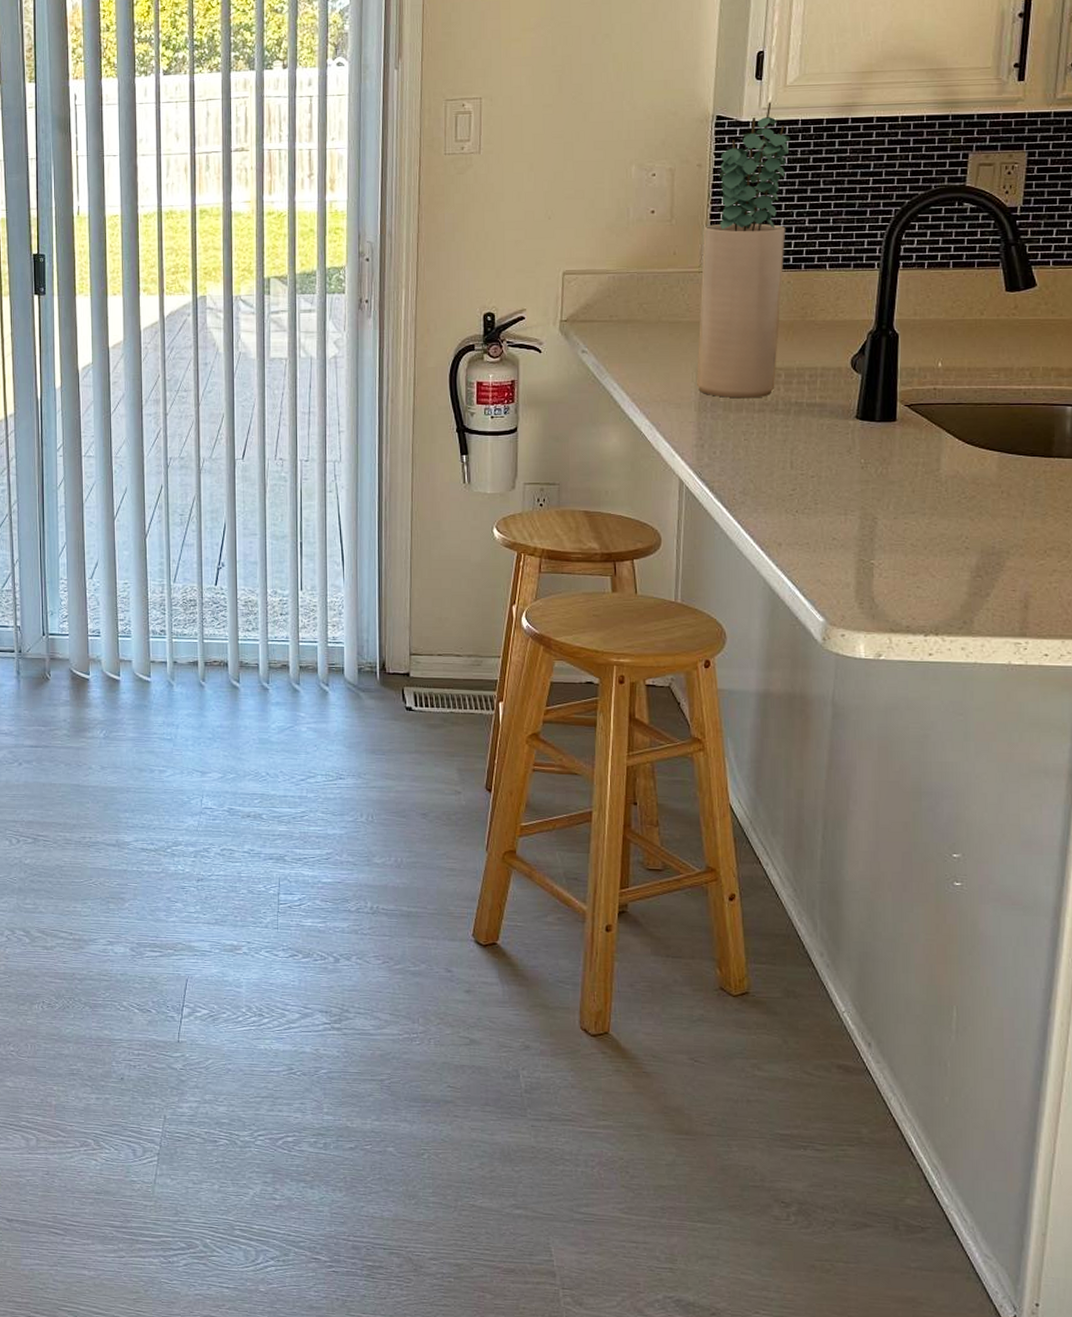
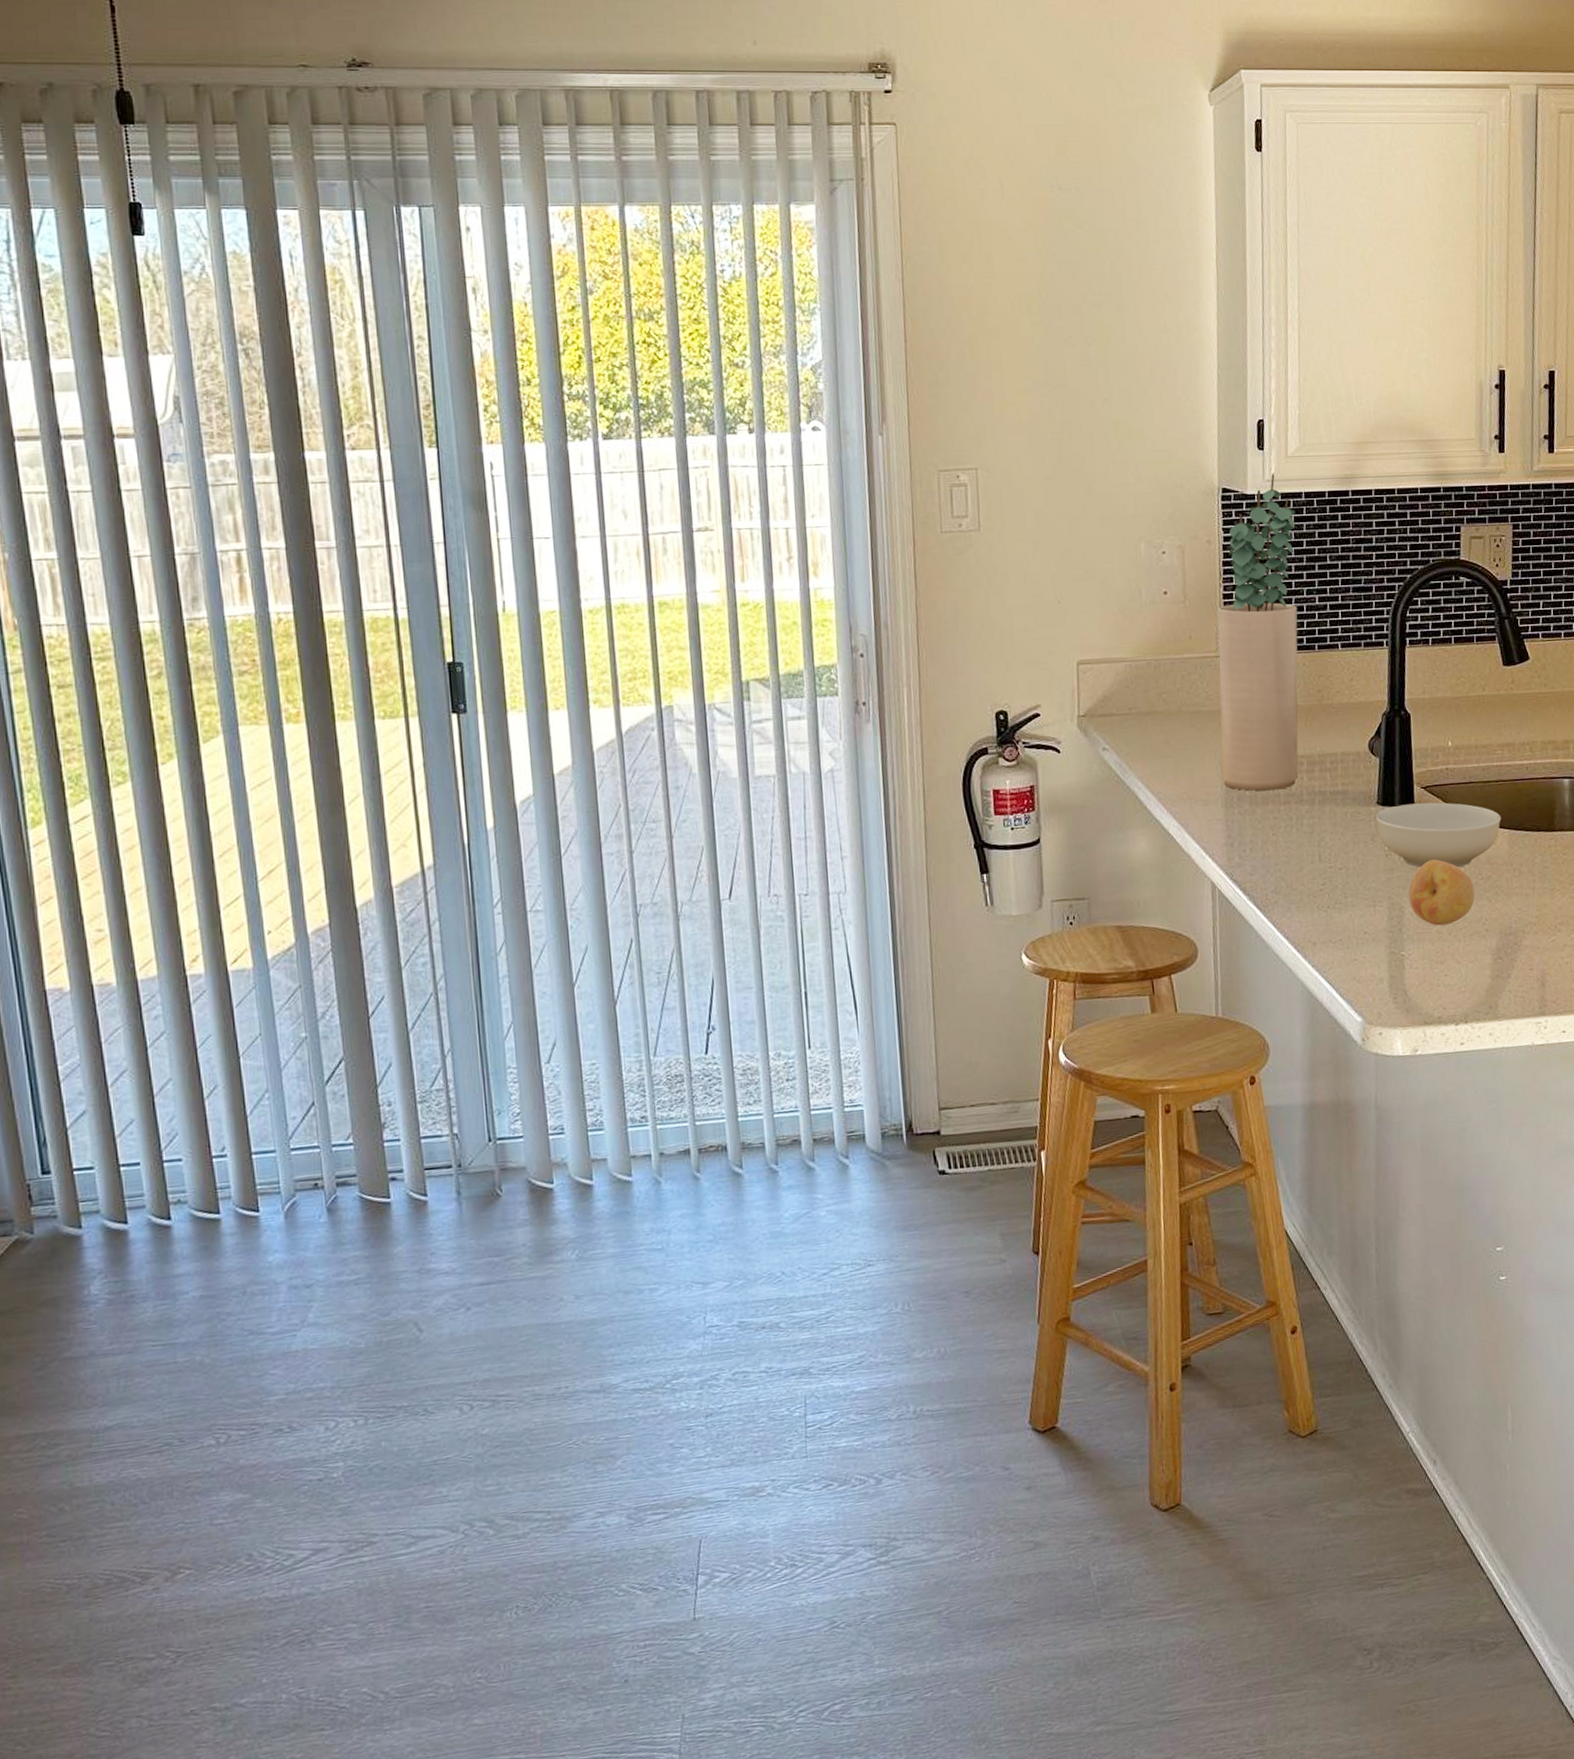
bowl: none [853,420,992,485] -> present [1375,802,1501,868]
fruit: none [883,475,956,539] -> present [1408,859,1475,926]

